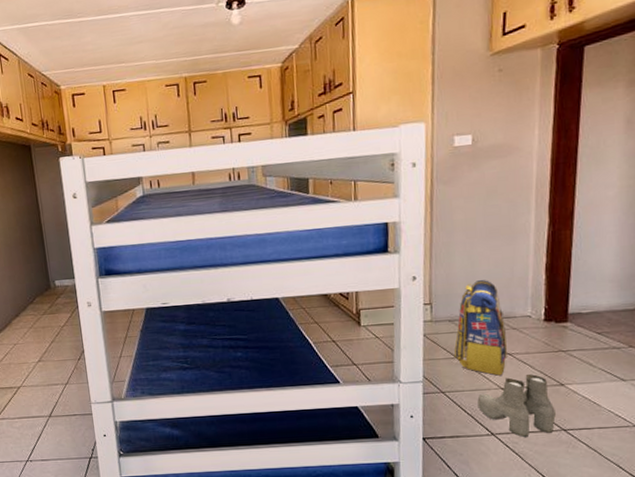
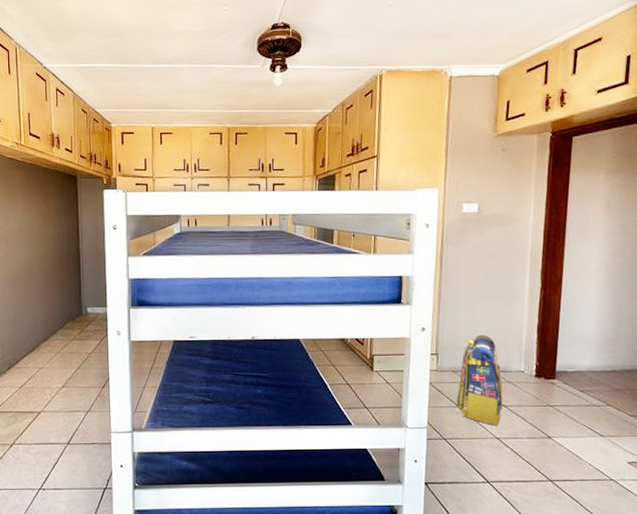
boots: present [477,374,556,438] -> none [475,426,543,487]

